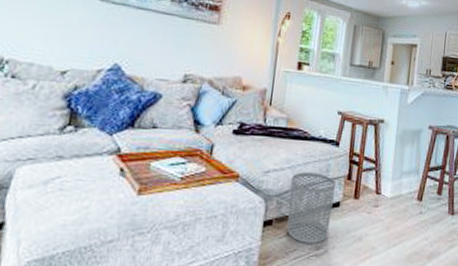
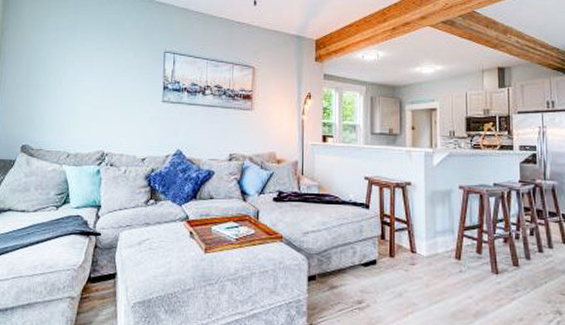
waste bin: present [287,172,337,243] -> none [328,233,371,298]

